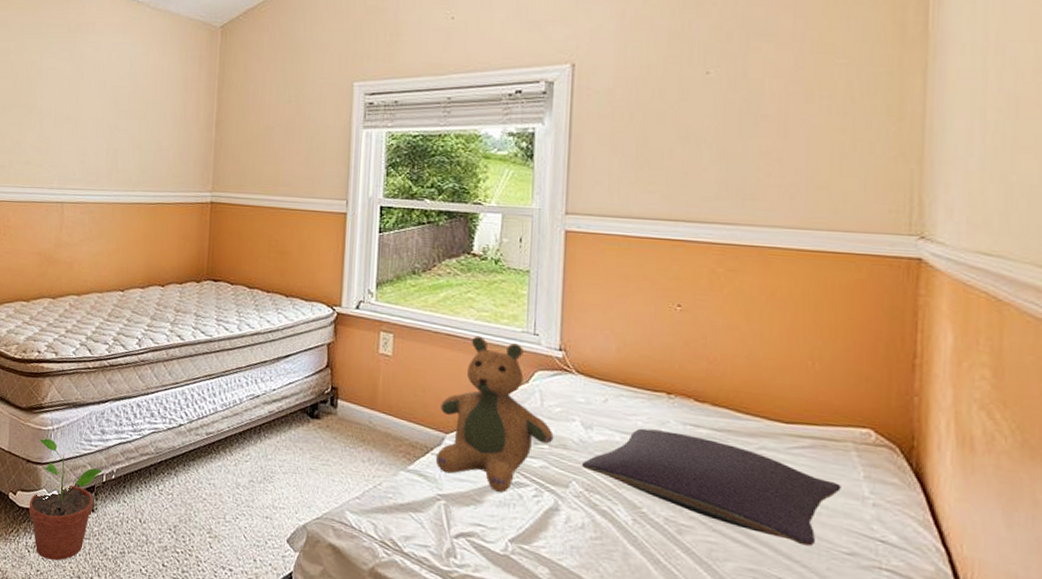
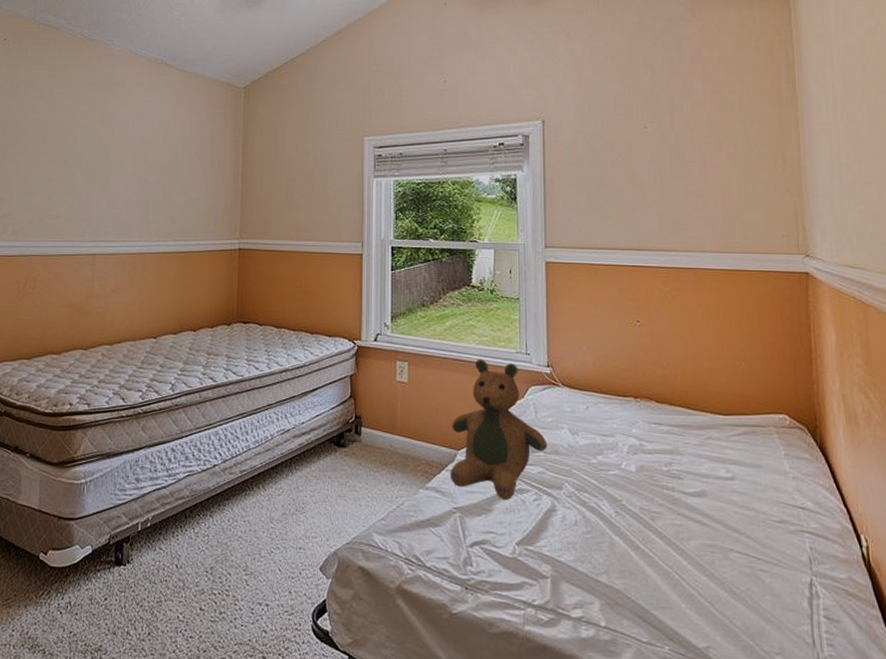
potted plant: present [28,437,103,560] -> none [60,492,138,619]
pillow: present [581,428,841,546] -> none [571,430,769,519]

